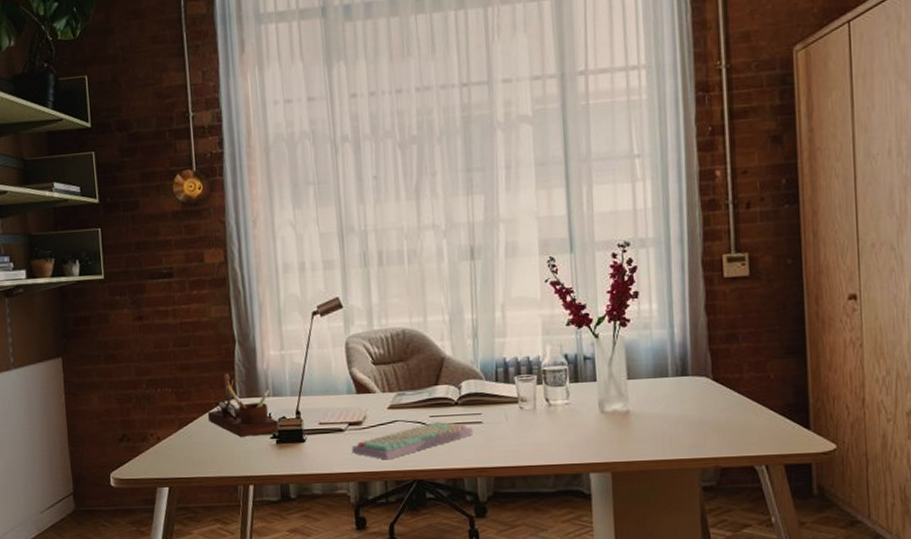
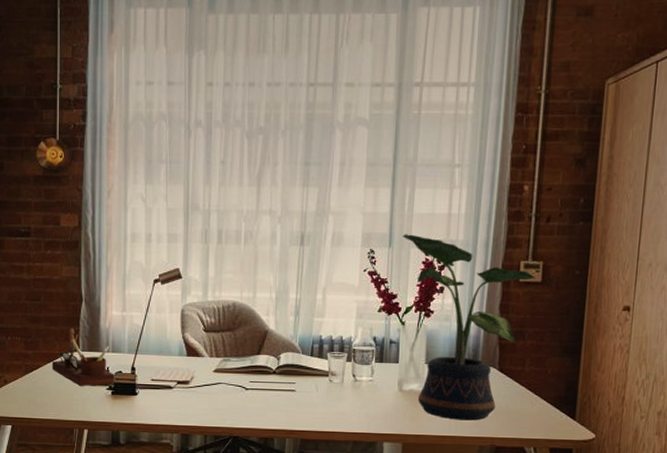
keyboard: present [351,421,473,460] -> none [177,386,286,417]
potted plant: none [583,236,743,441] -> present [402,234,537,421]

